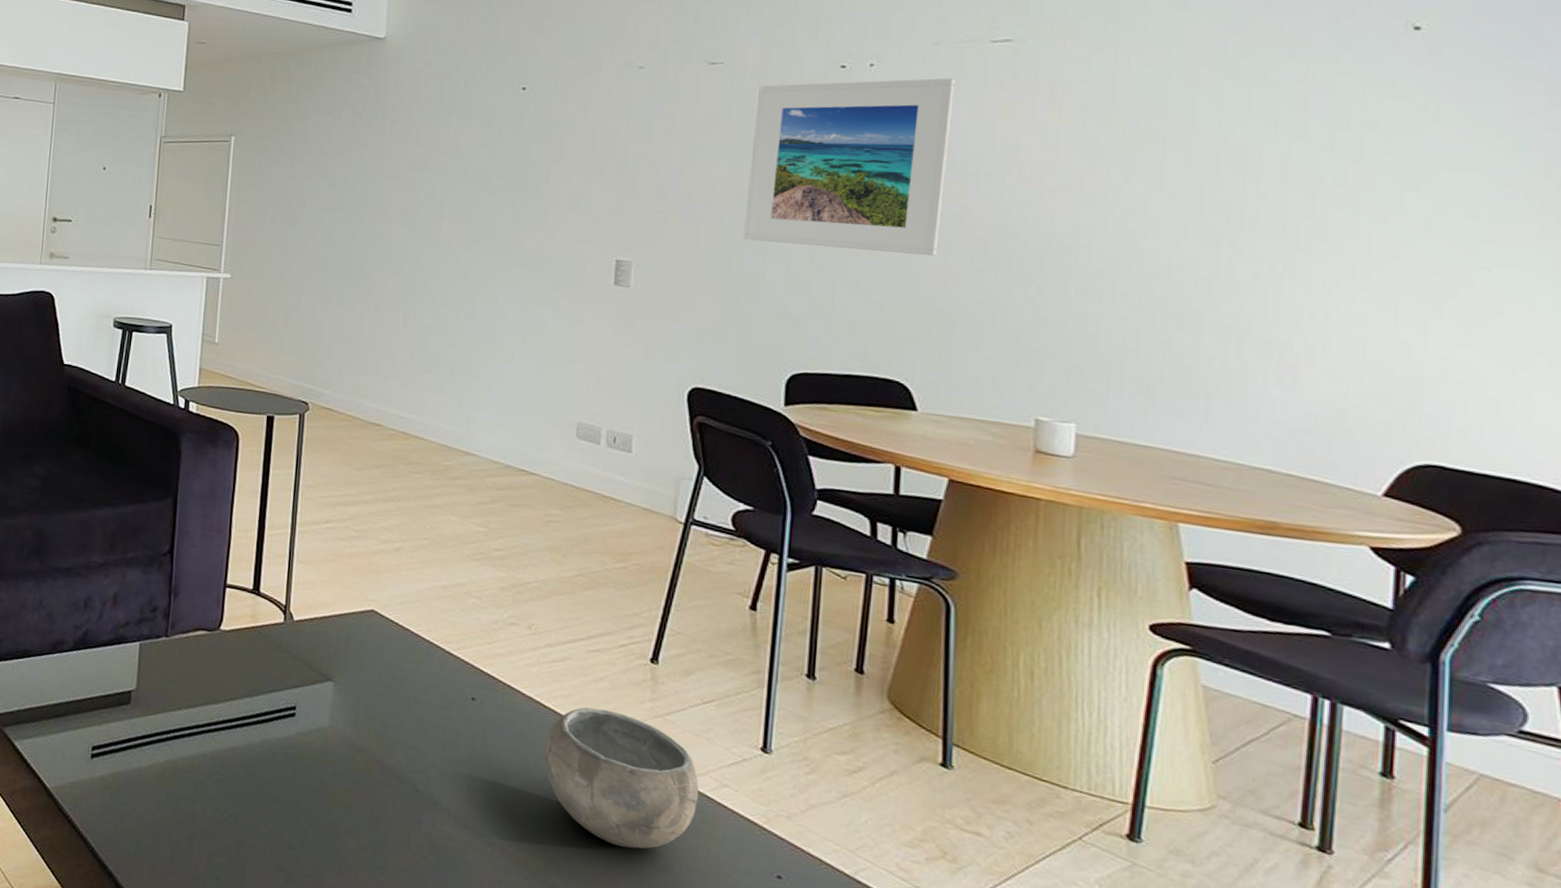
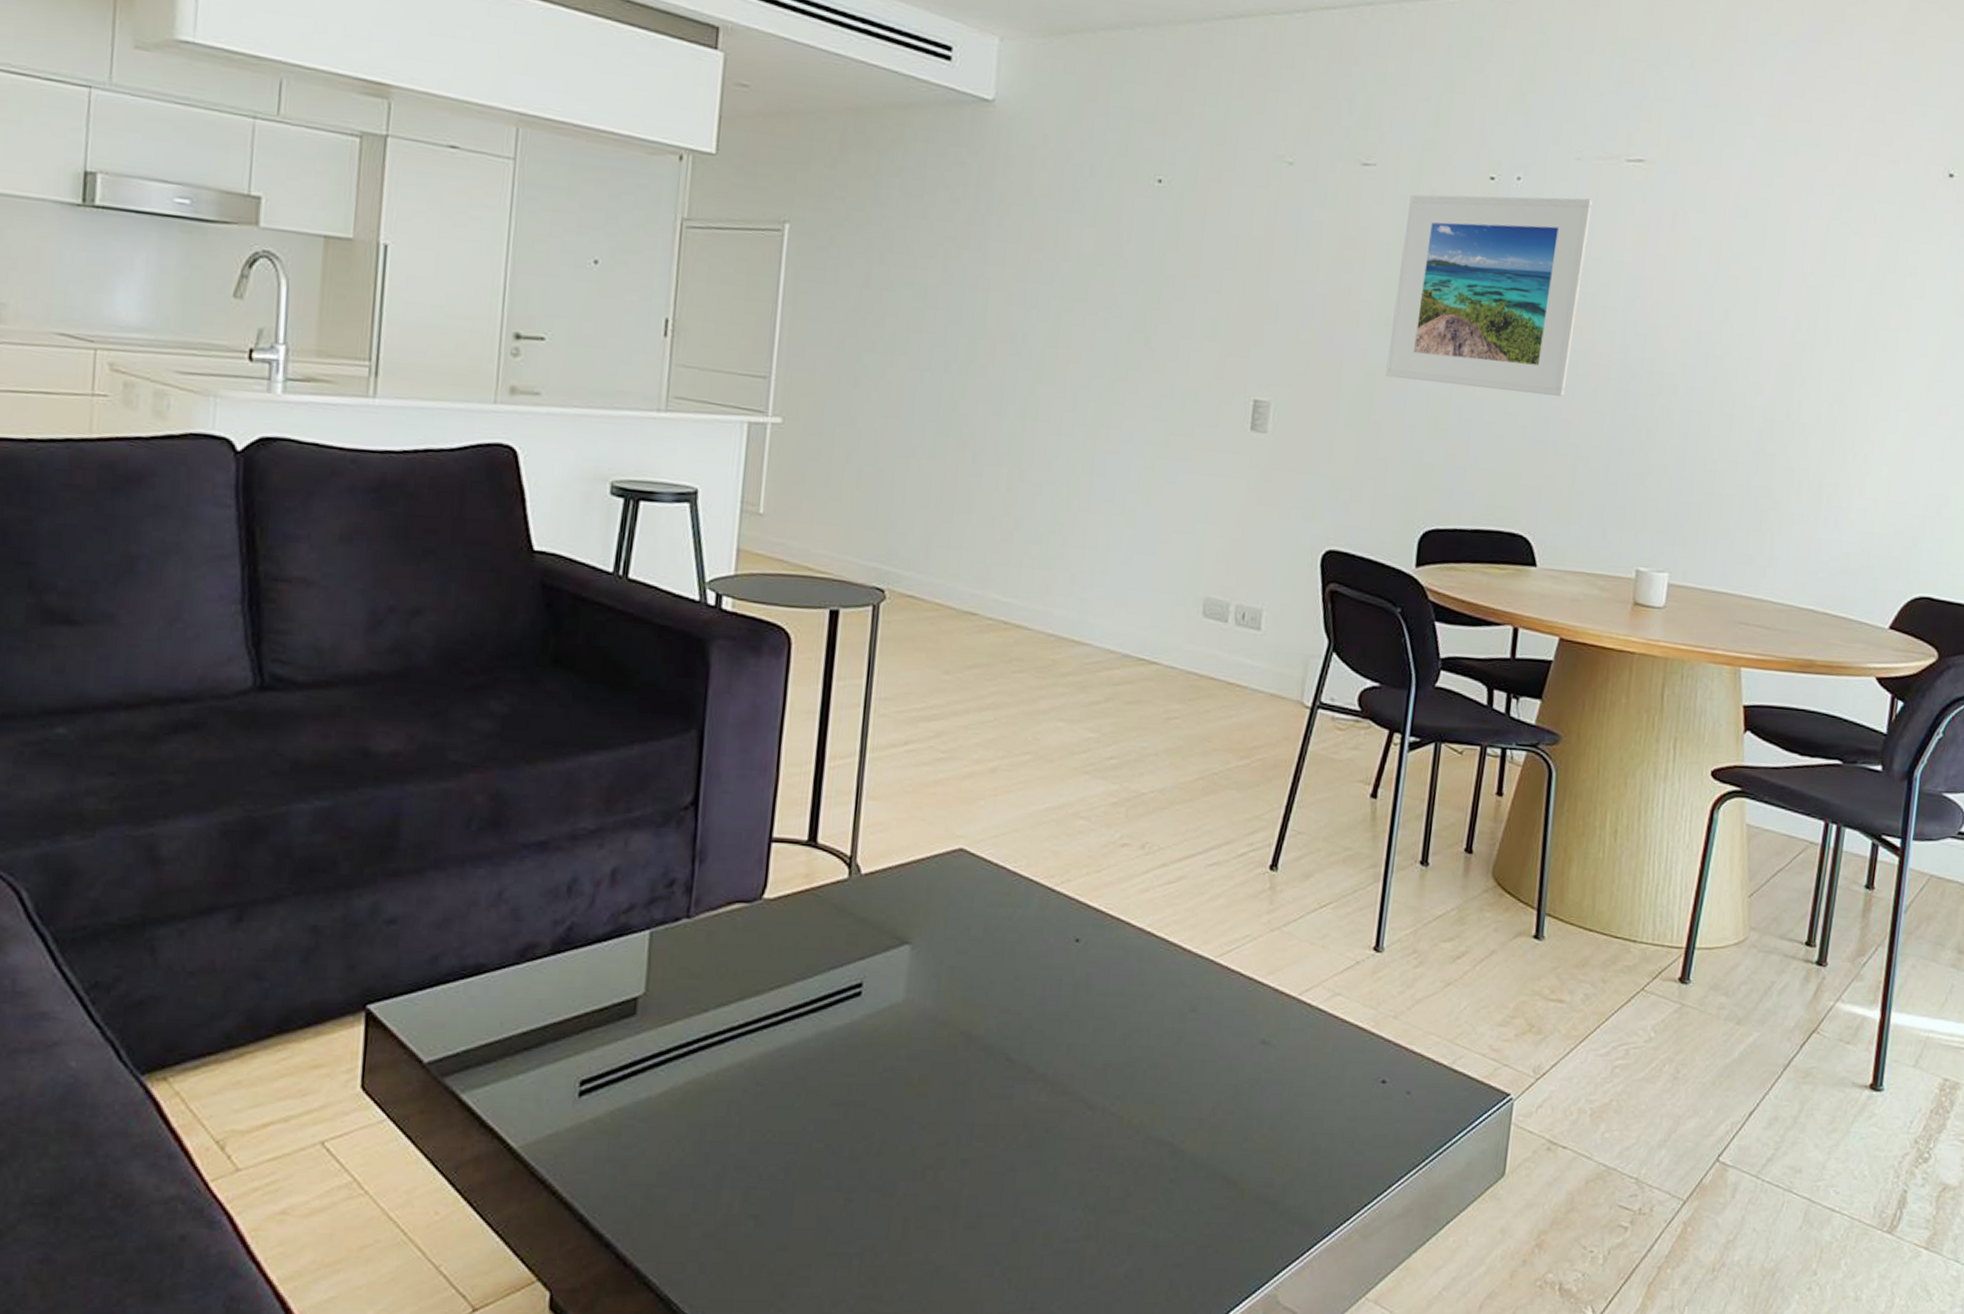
bowl: present [544,707,699,849] -> none [1153,930,1312,1081]

